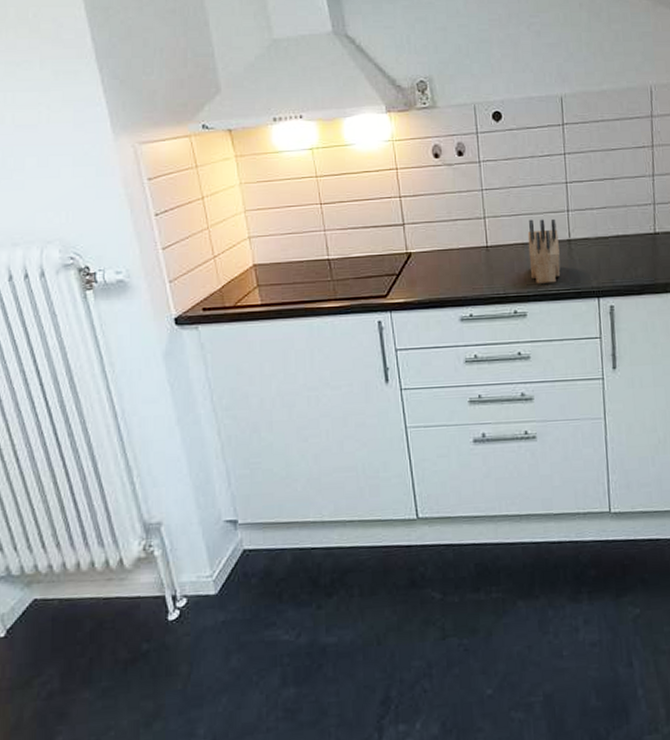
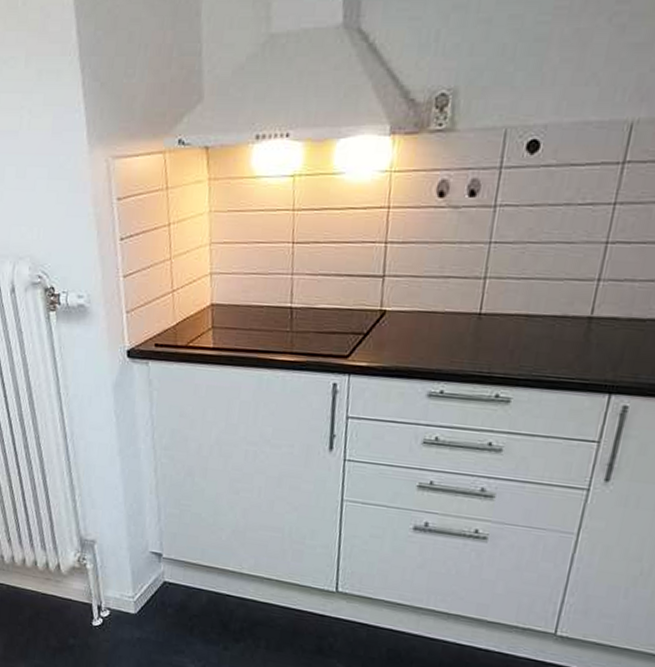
knife block: present [527,218,561,284] -> none [528,286,579,368]

